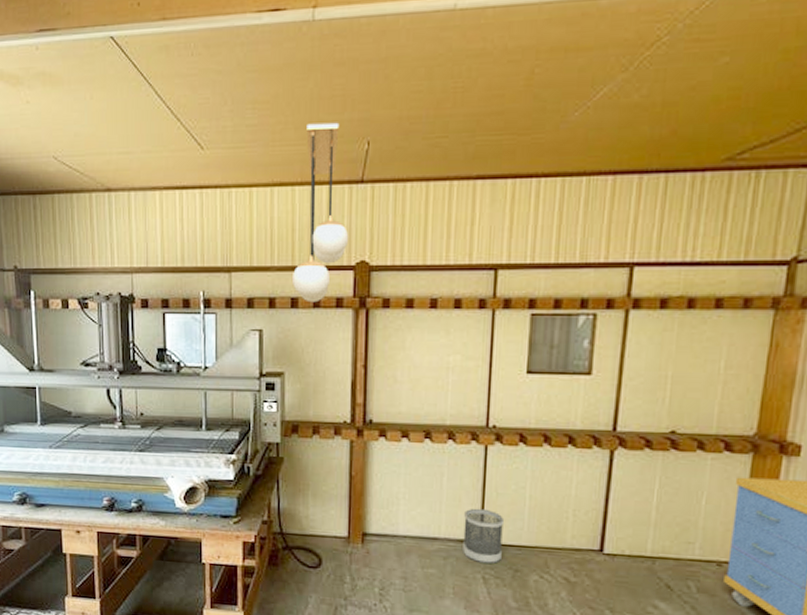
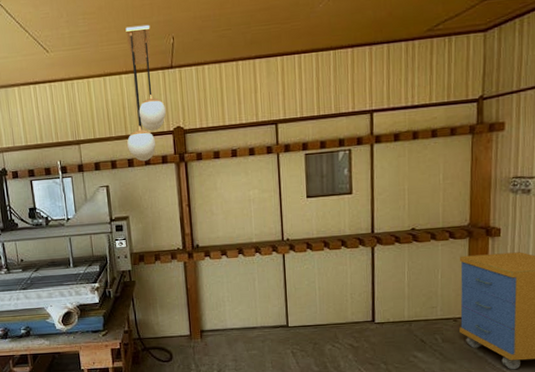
wastebasket: present [463,508,505,563] -> none [273,301,304,341]

